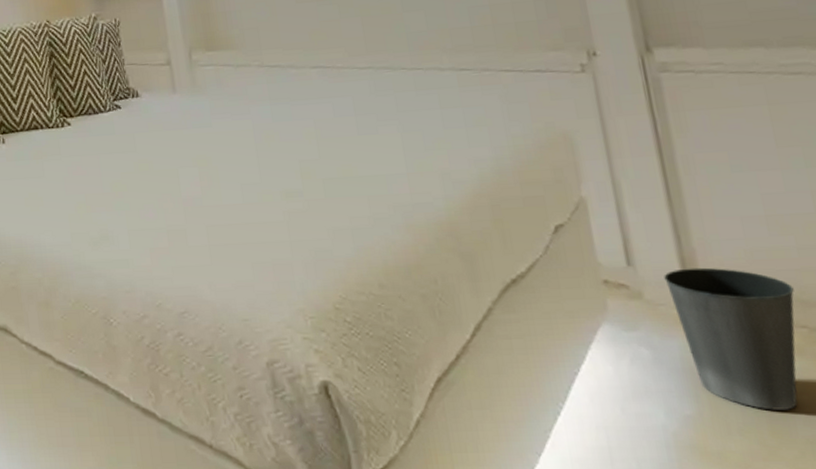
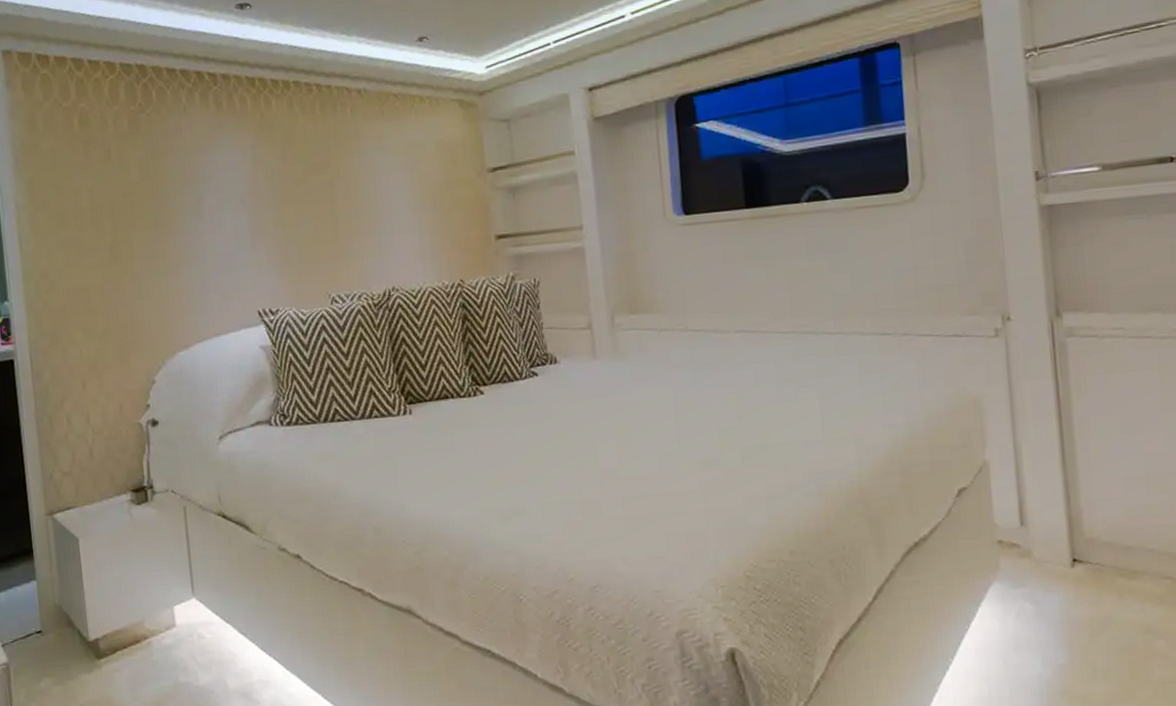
waste basket: present [664,267,798,410] -> none [1052,525,1163,656]

